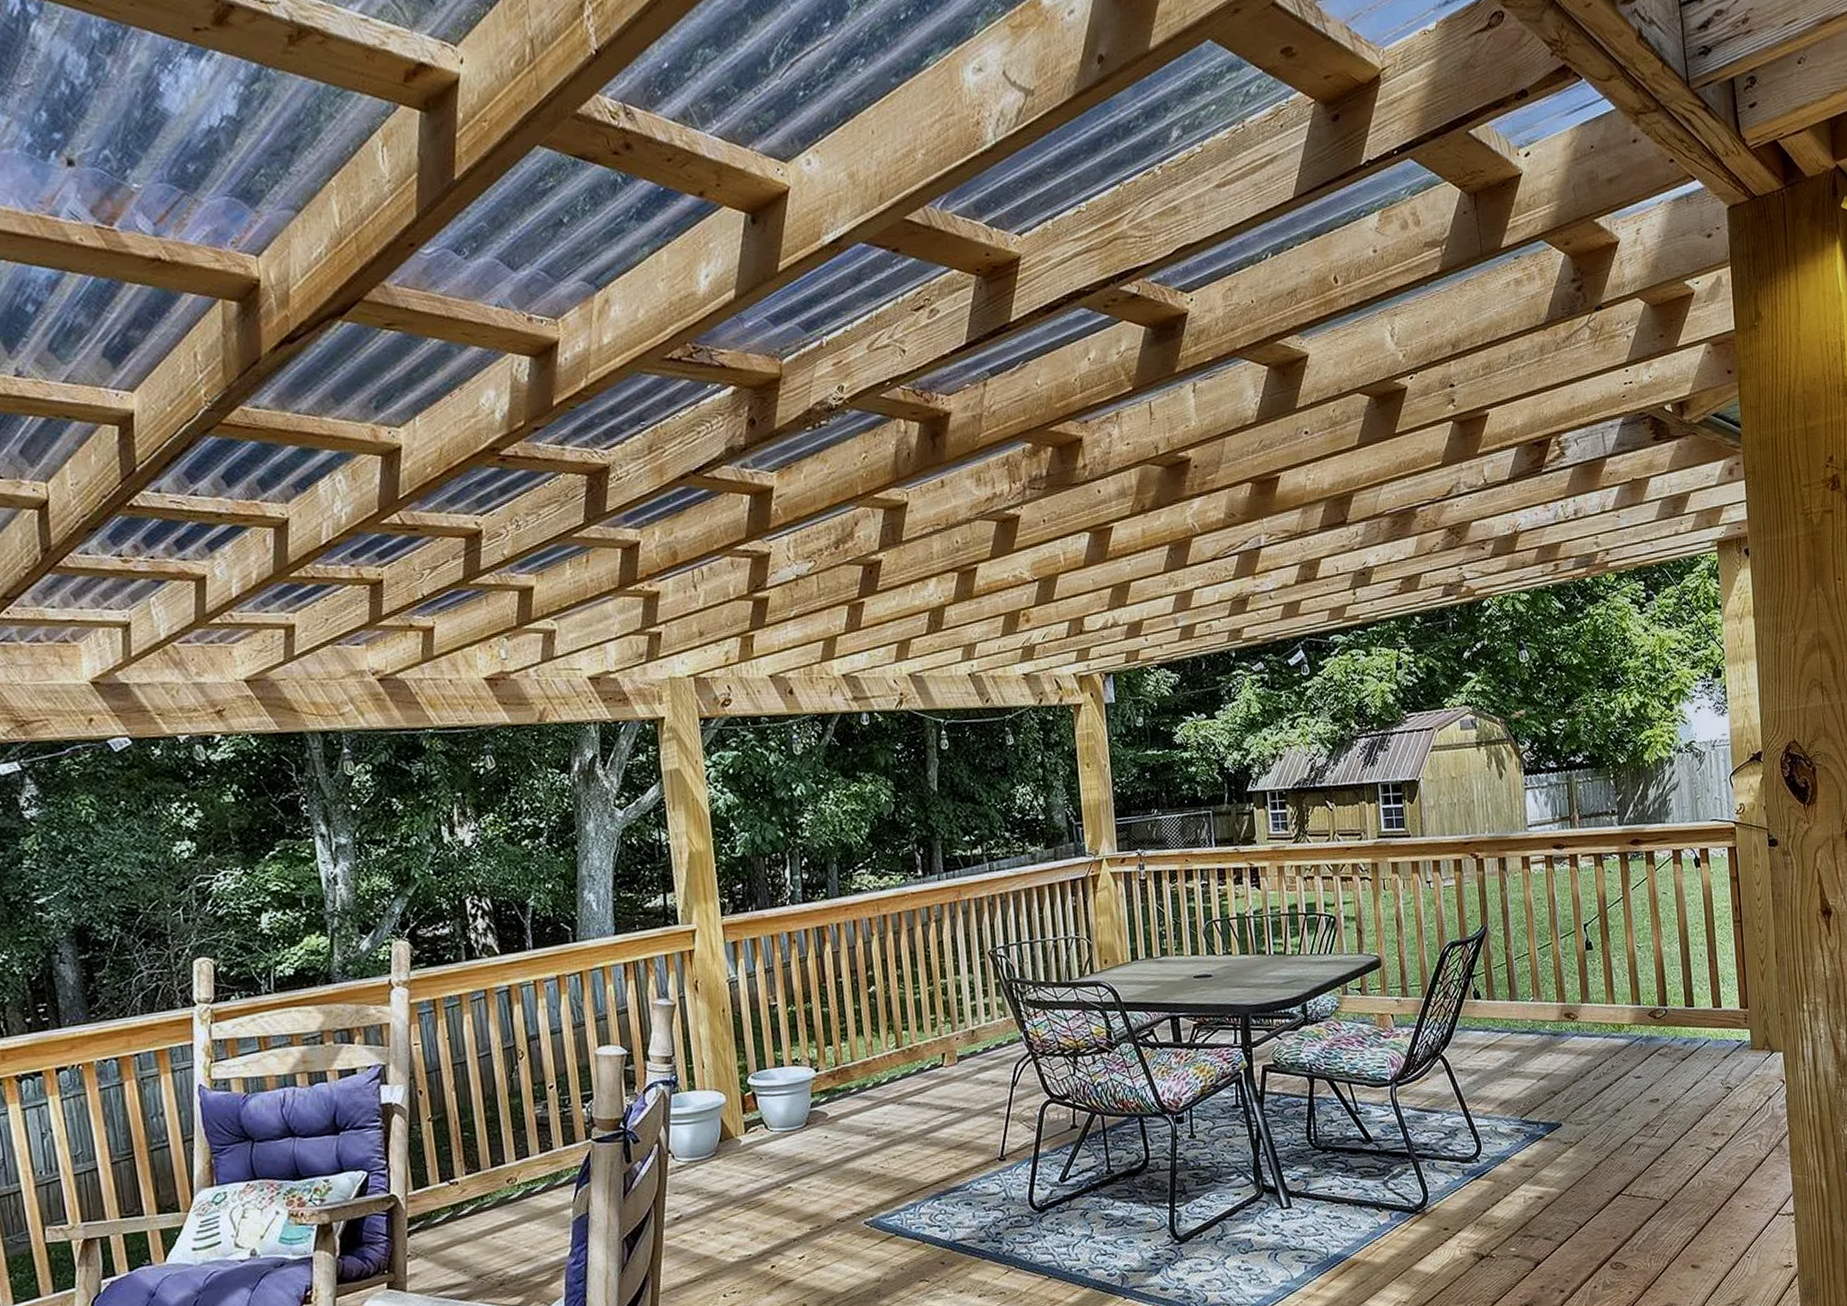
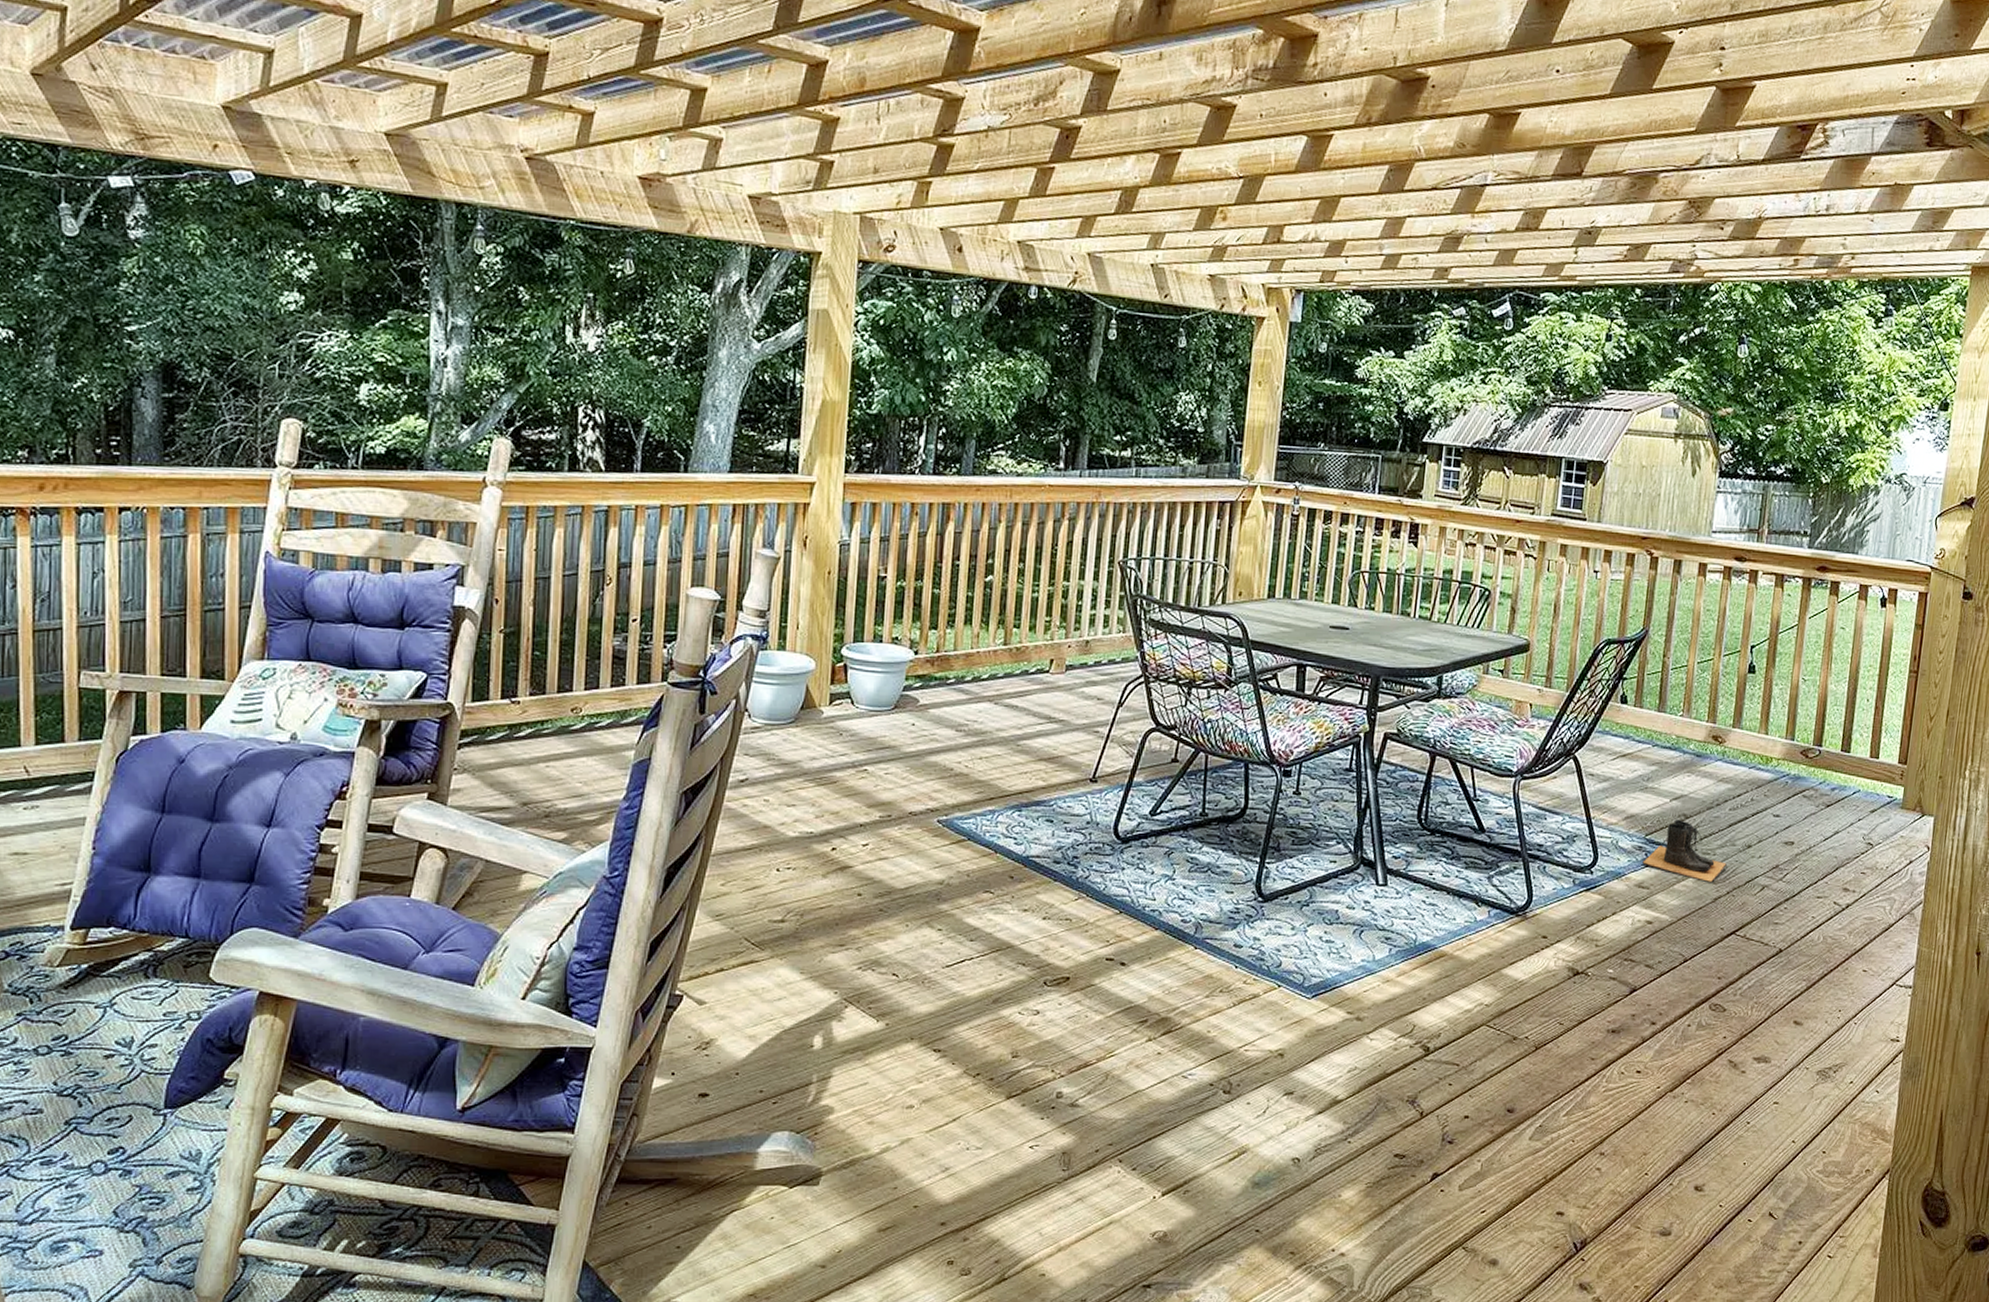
boots: none [1523,1097,1601,1151] -> present [1642,819,1727,883]

